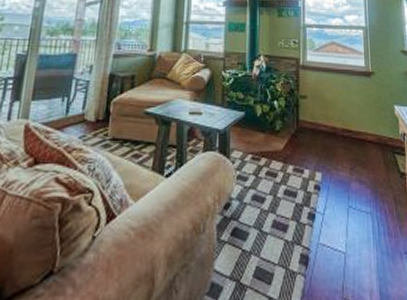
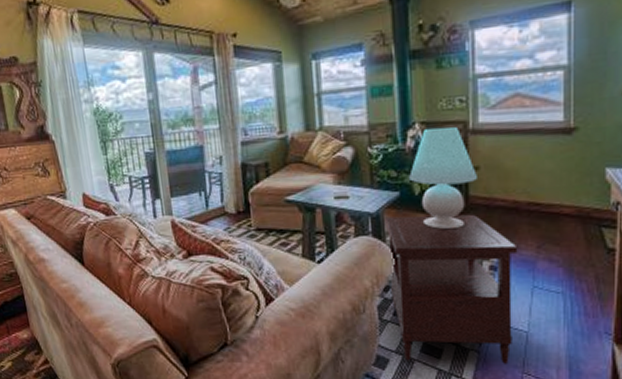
side table: none [230,134,336,289] -> present [384,214,518,364]
table lamp: none [253,60,307,150] -> present [409,126,479,230]

